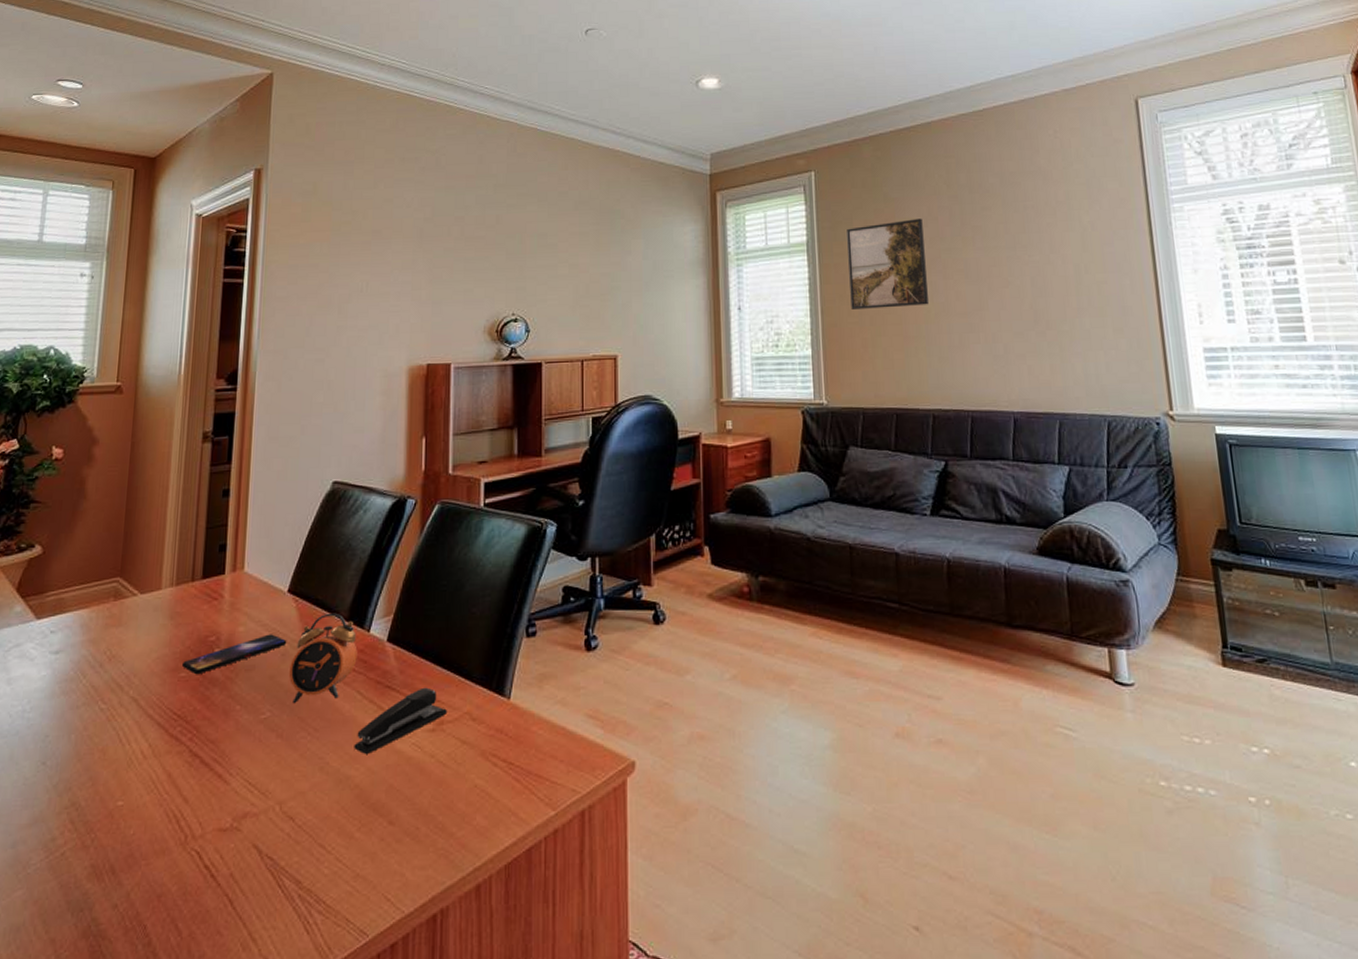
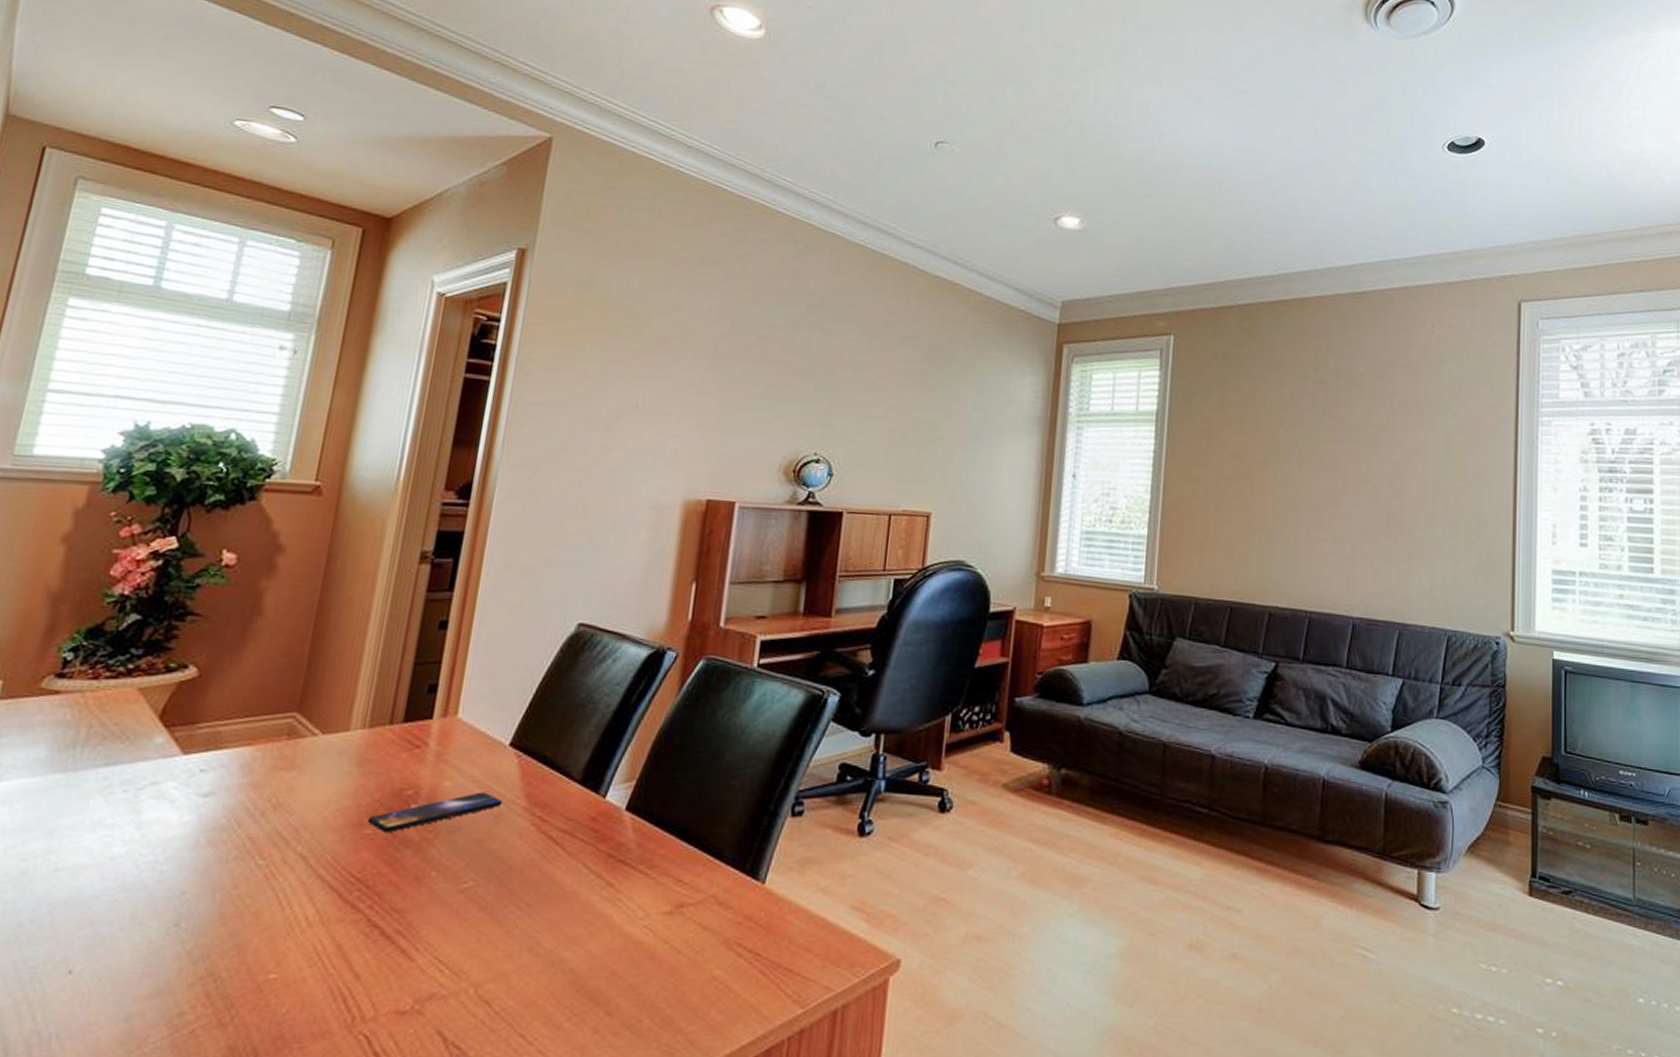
alarm clock: present [288,613,358,704] -> none [501,773,589,874]
stapler: present [354,687,447,754] -> none [572,864,689,935]
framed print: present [847,218,928,309] -> none [1196,400,1283,495]

